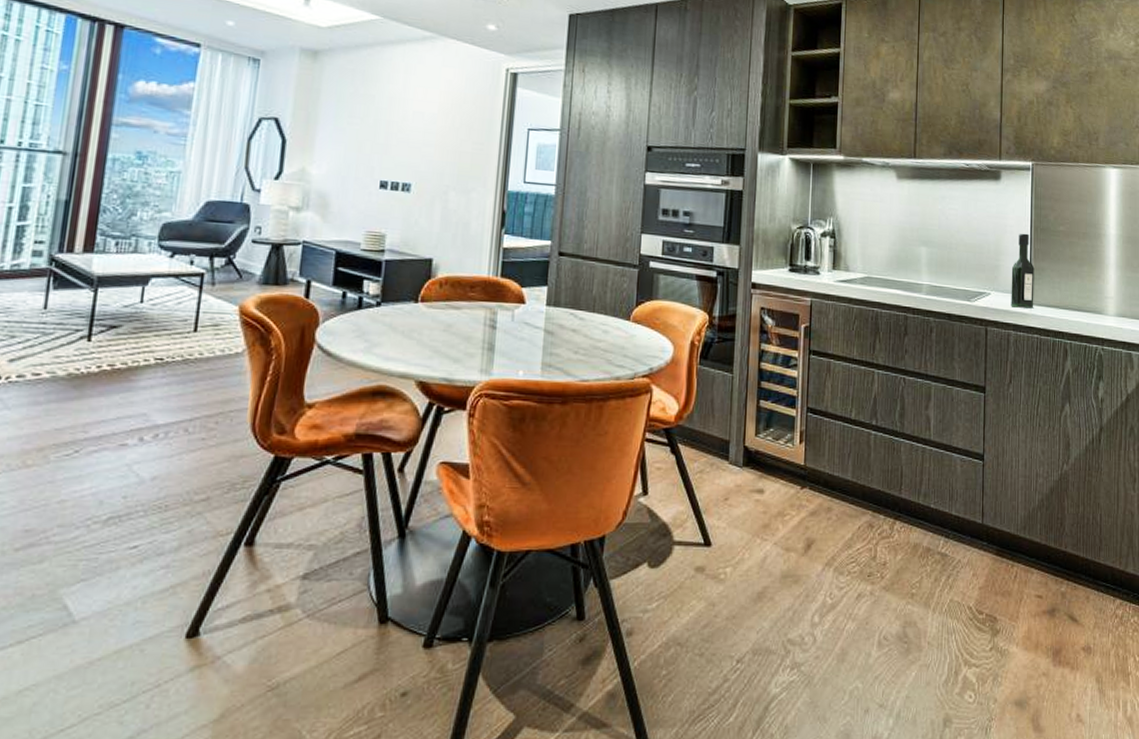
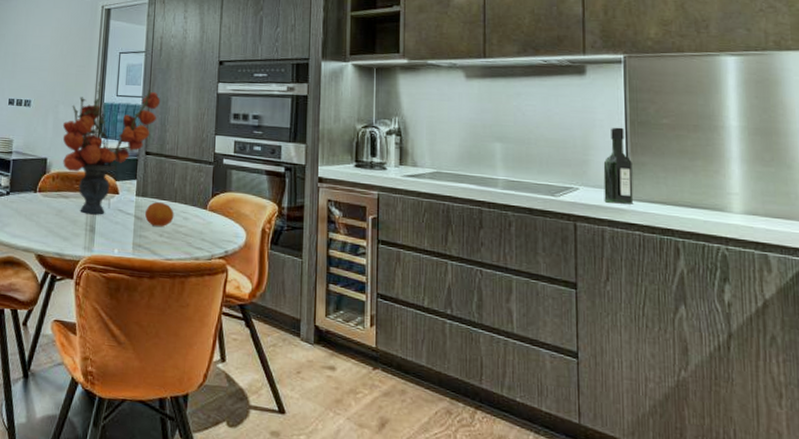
bouquet: none [453,163,578,330] -> present [62,81,161,215]
fruit: none [557,313,592,342] -> present [145,202,174,227]

